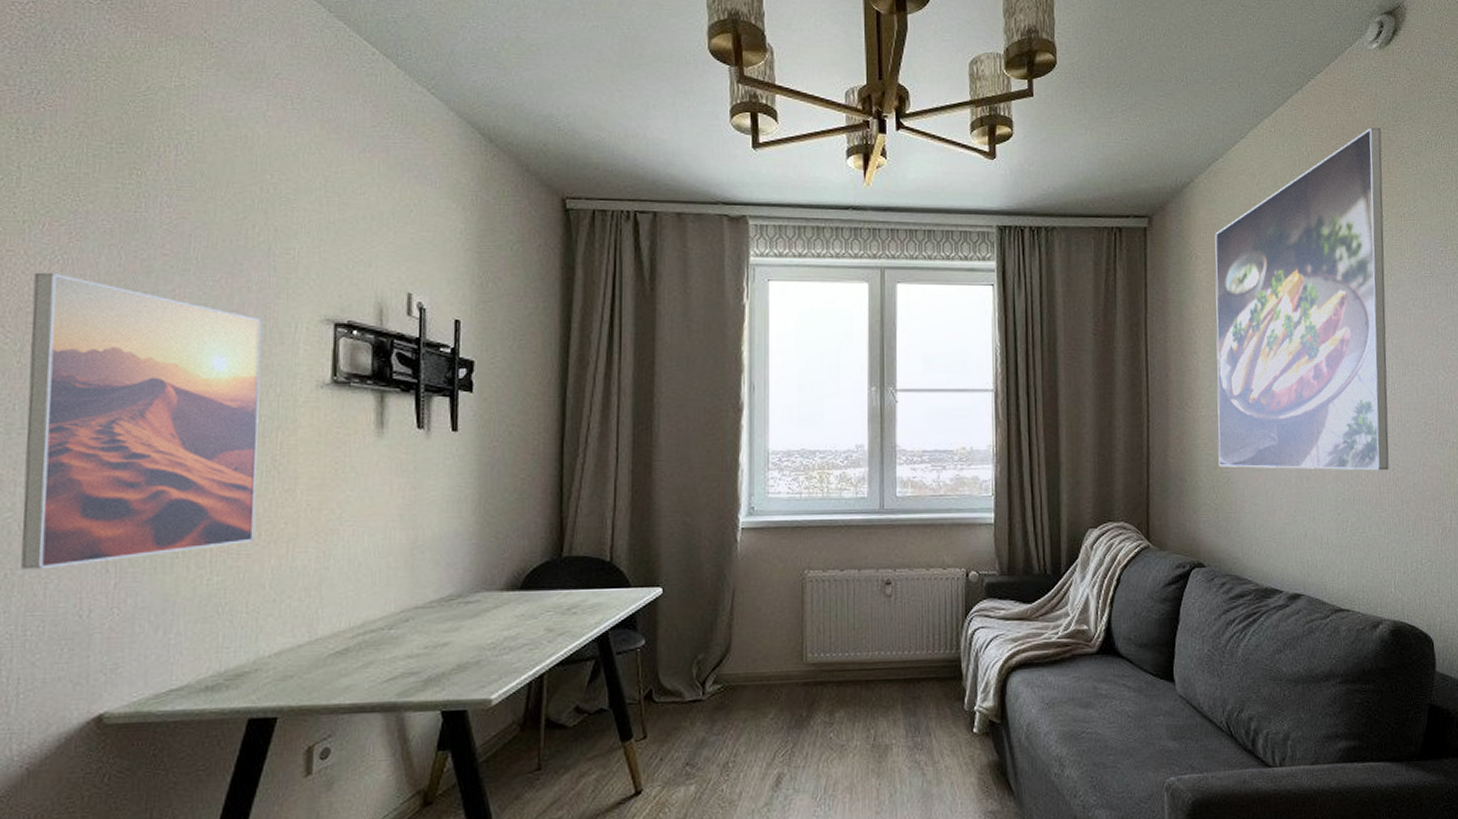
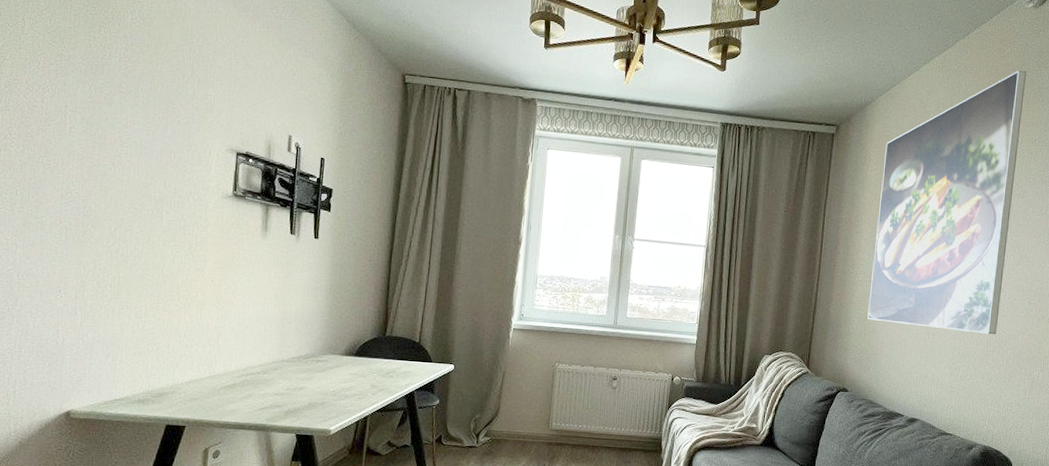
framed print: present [21,272,262,570] -> none [18,97,186,308]

